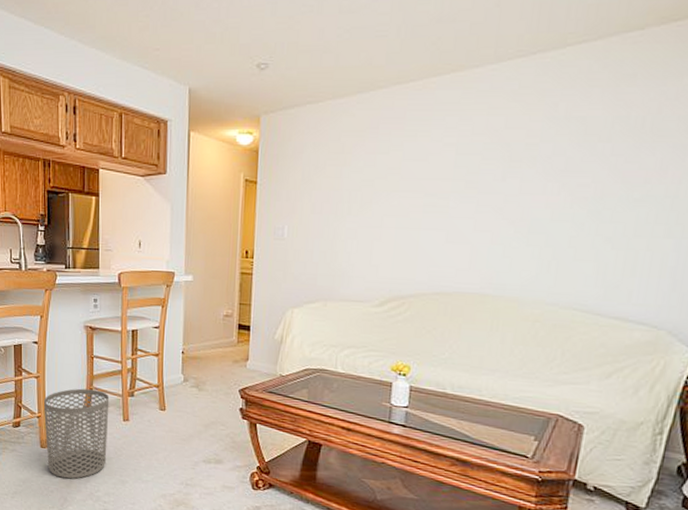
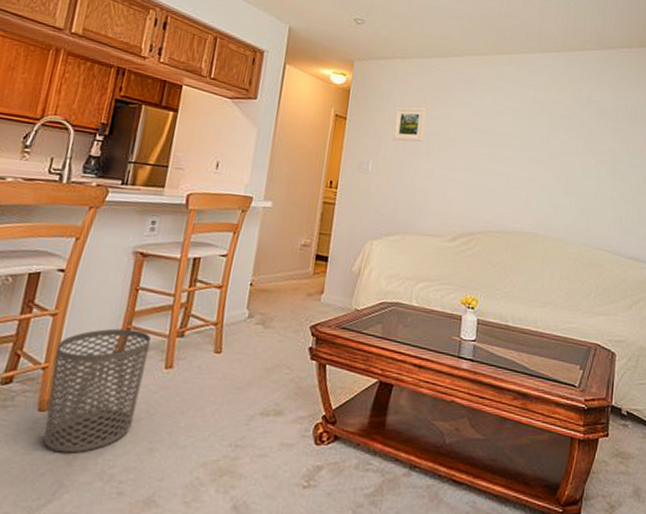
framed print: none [308,159,345,201] -> present [393,107,426,142]

